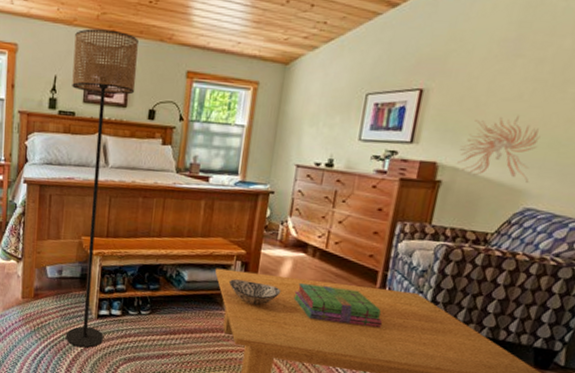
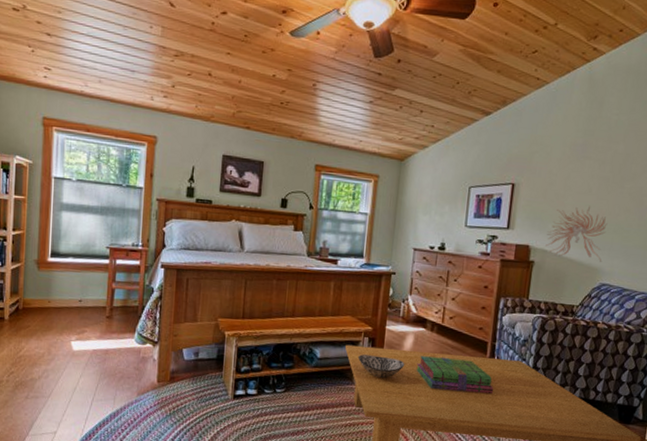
floor lamp: present [65,28,138,348] -> none [201,124,271,430]

